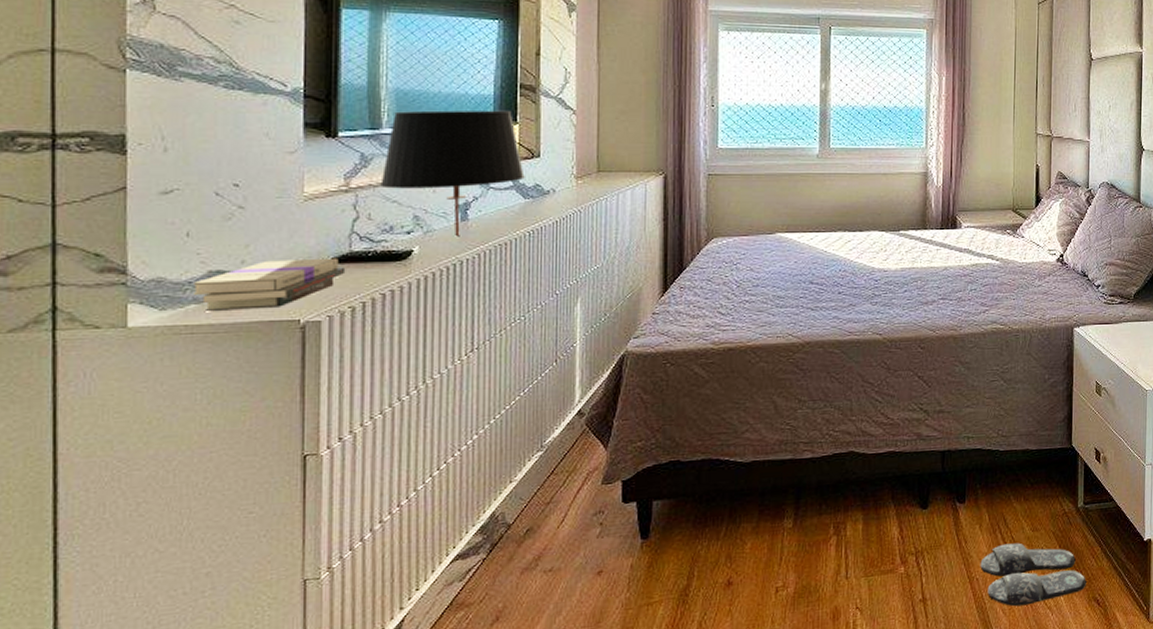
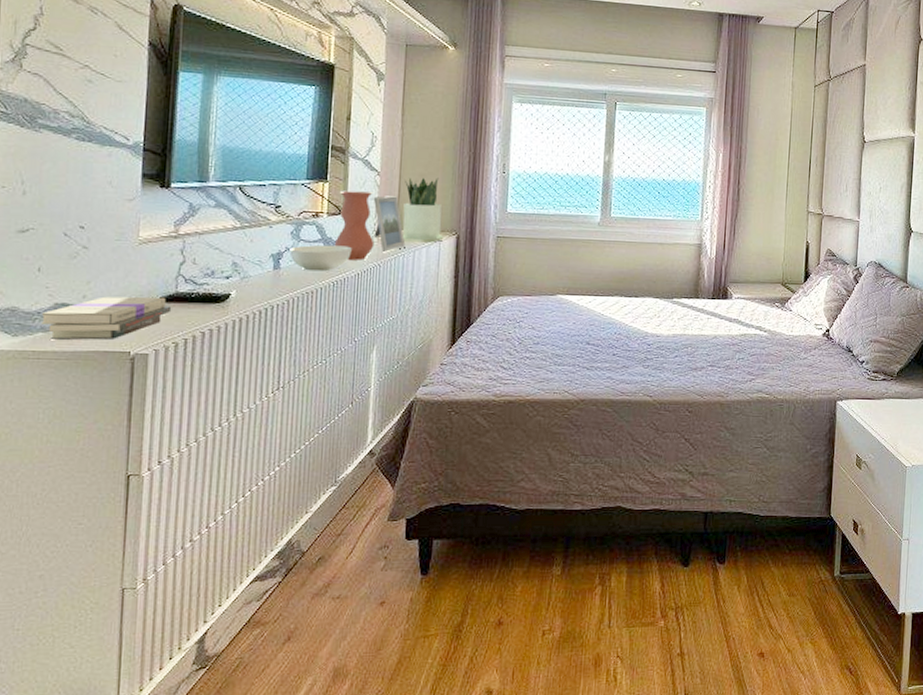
table lamp: present [380,110,525,237] -> none [205,166,332,284]
bowl: none [478,192,548,221] -> present [289,244,352,272]
vase: none [528,132,573,207] -> present [334,190,375,261]
picture frame: none [569,136,608,196] -> present [373,195,406,252]
planter: none [603,114,652,184] -> present [402,177,445,243]
slippers: present [980,542,1086,607] -> none [737,606,840,668]

